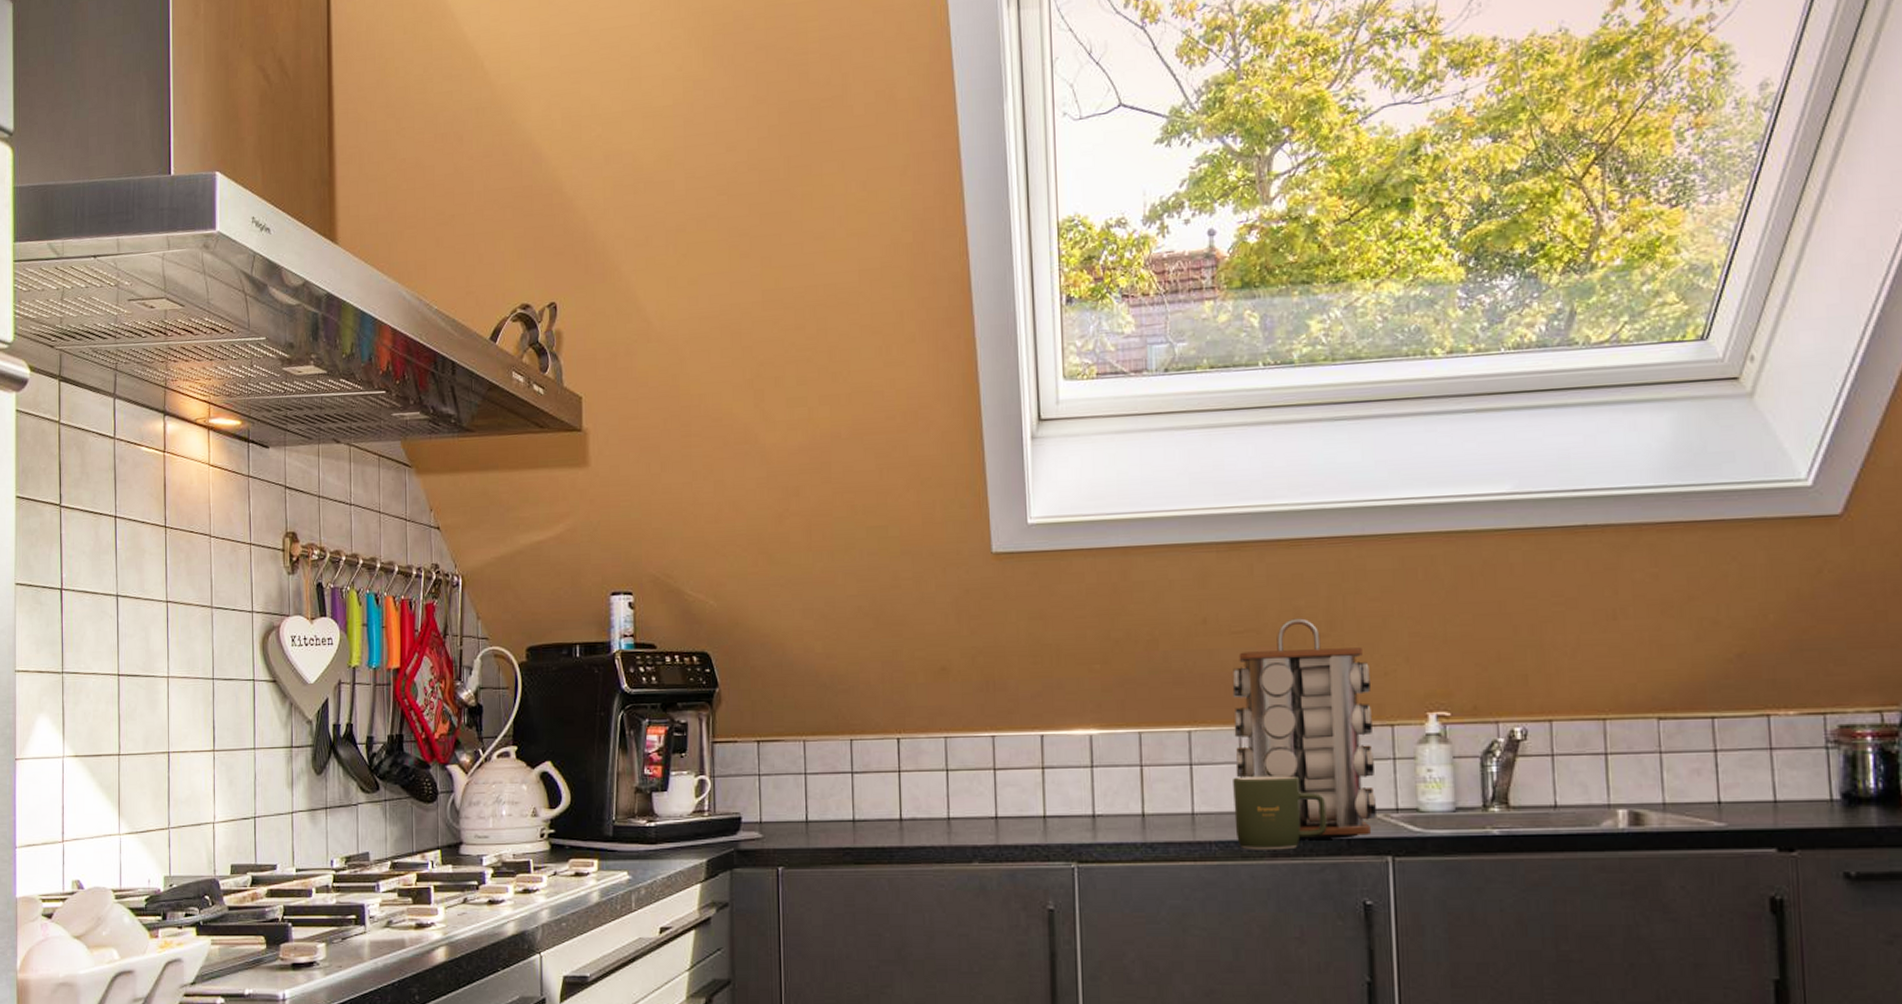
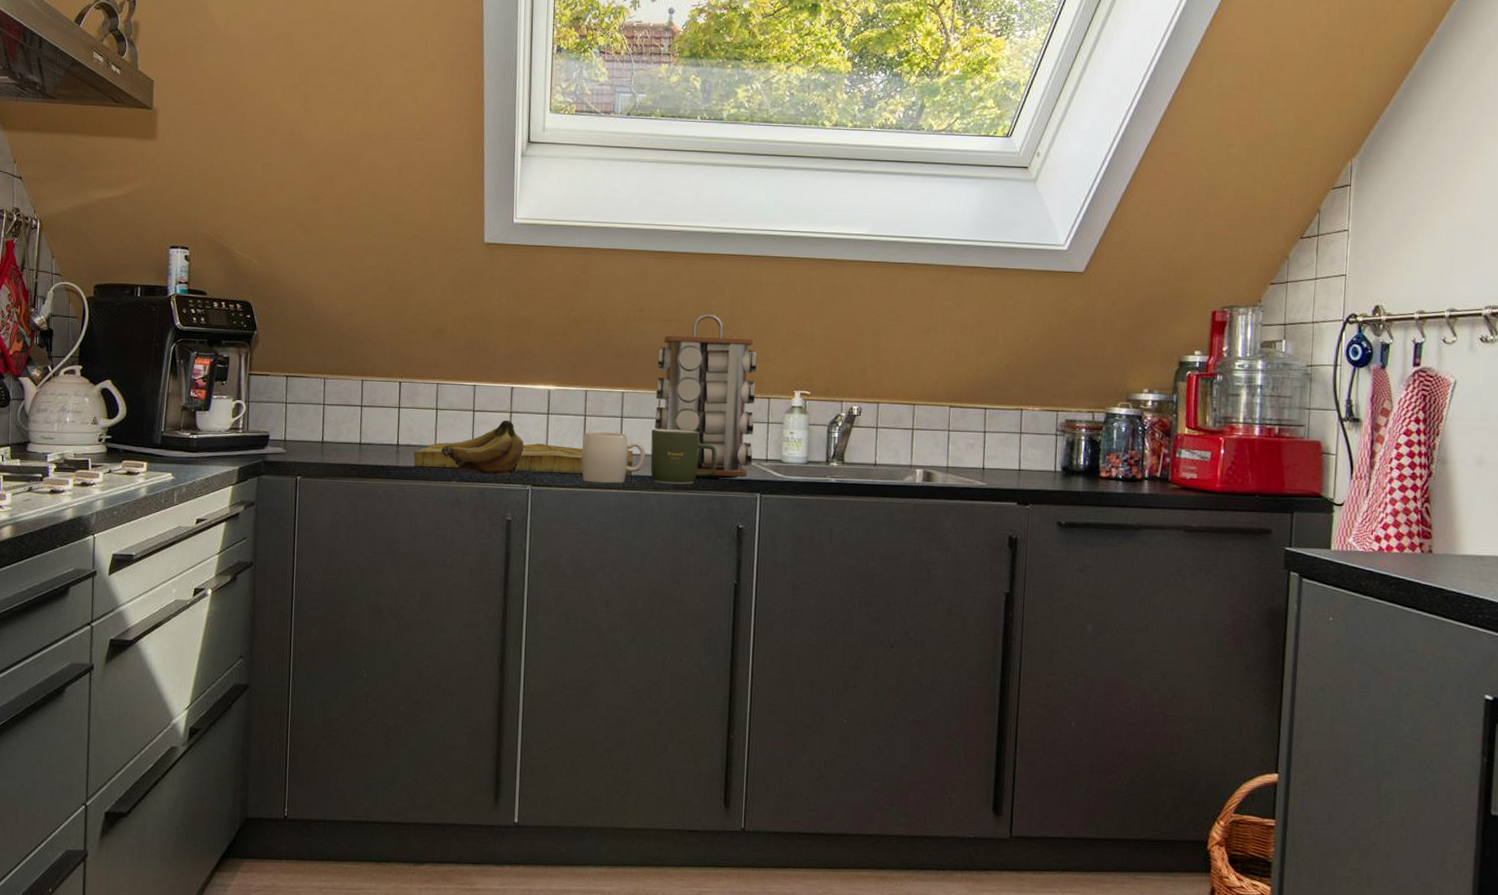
cutting board: none [922,806,1211,847] -> present [413,442,633,476]
fruit: none [955,778,1064,853] -> present [440,420,524,476]
mug: none [1140,785,1227,854] -> present [581,431,645,484]

